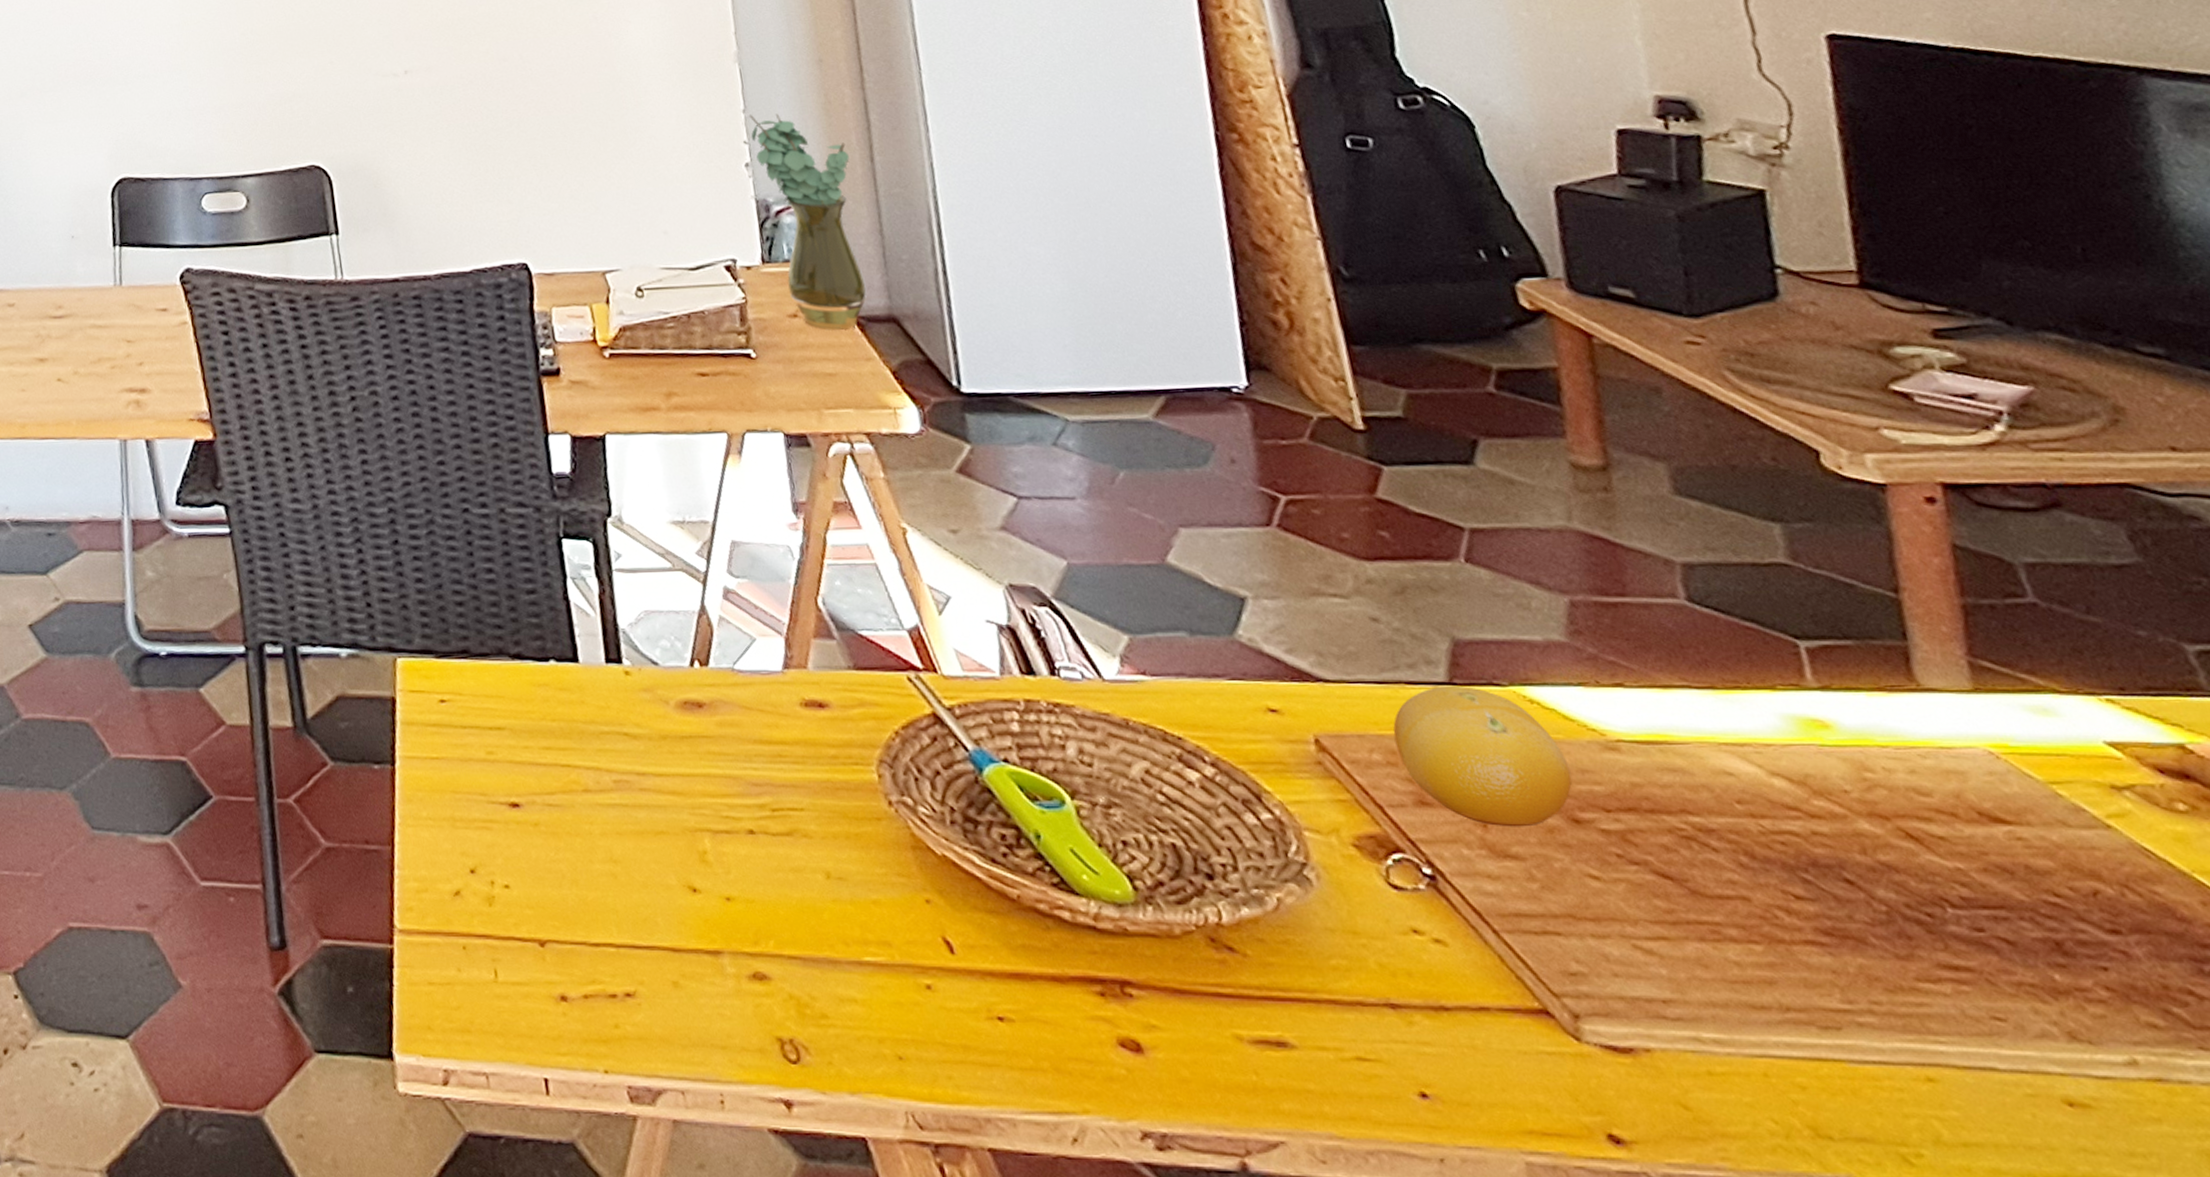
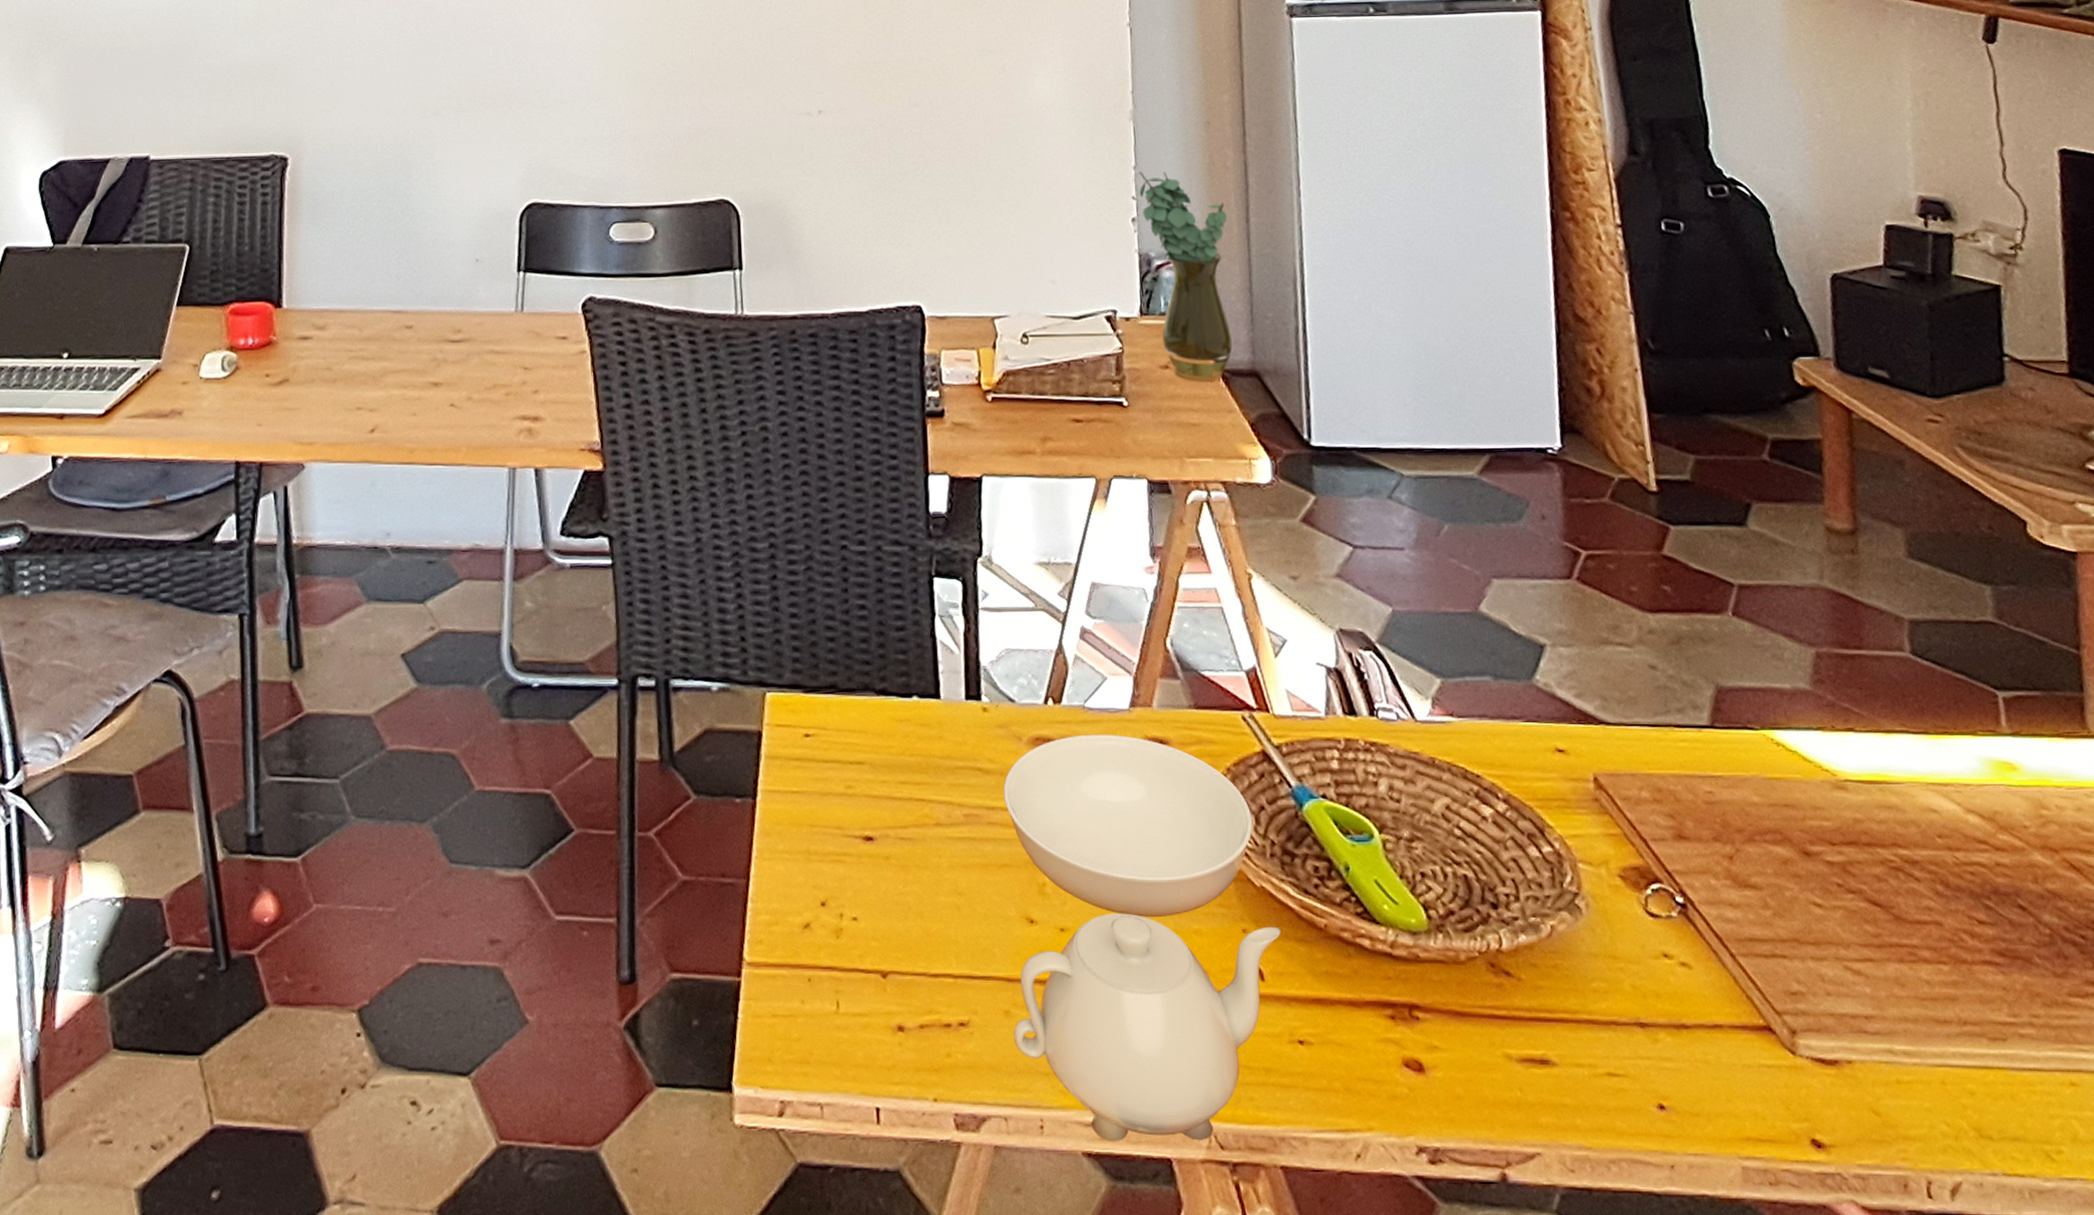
bowl: none [653,697,929,886] -> present [1003,734,1253,917]
teapot: none [683,882,969,1119] -> present [1013,913,1281,1142]
fruit: present [1393,685,1572,827] -> none [1660,729,1806,859]

